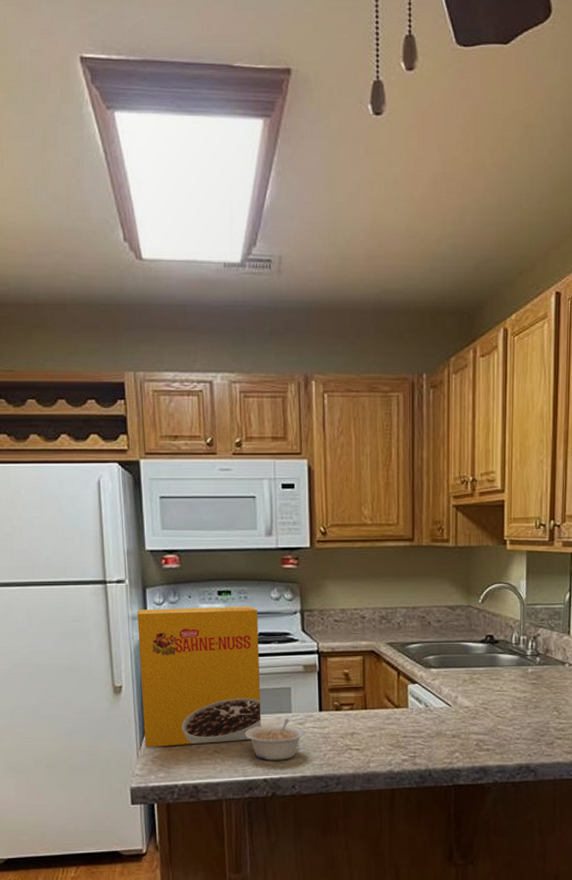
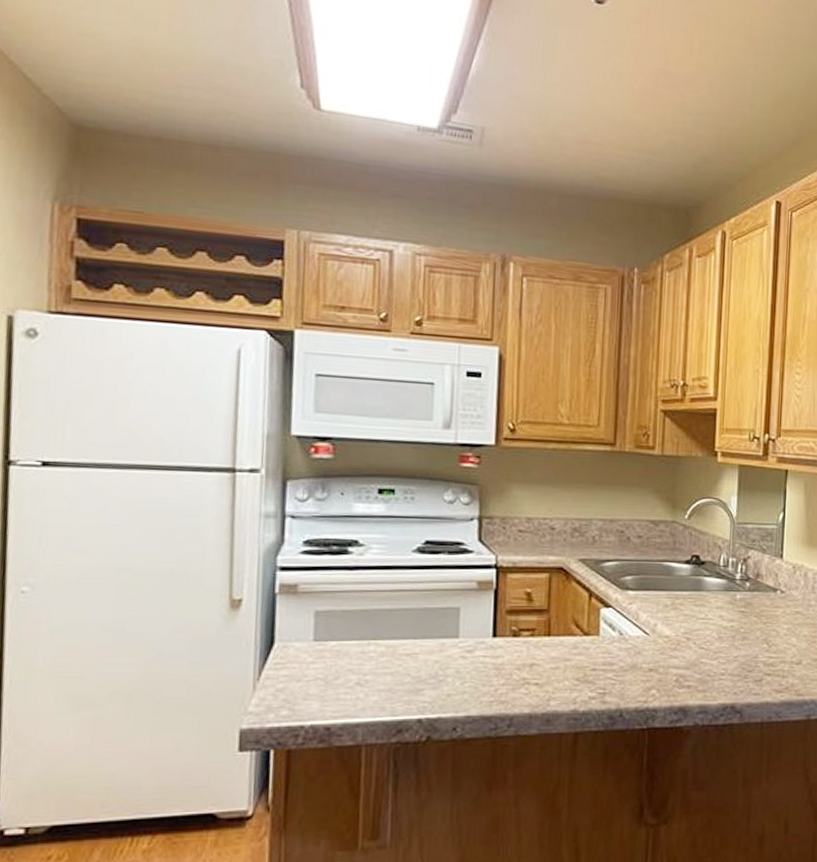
cereal box: present [137,606,262,748] -> none [264,505,427,678]
legume: present [246,718,305,761] -> none [399,644,473,696]

